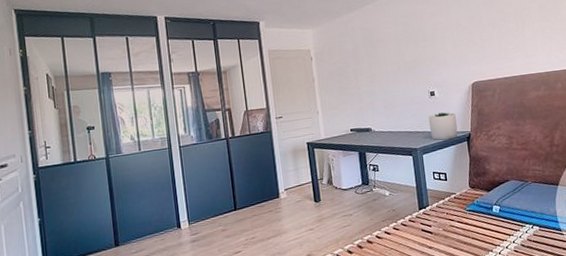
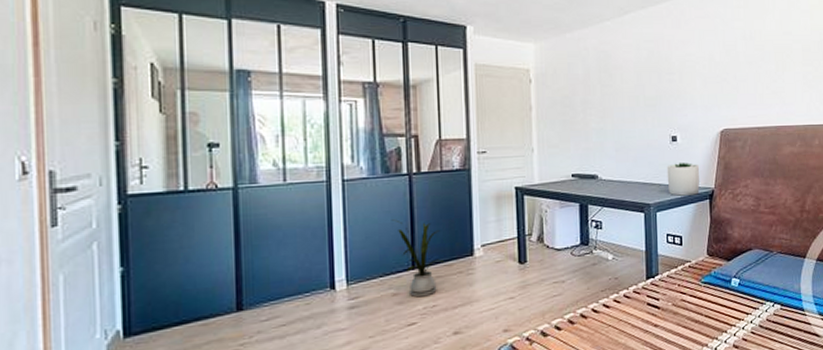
house plant: none [216,173,258,232] -> present [391,219,444,298]

